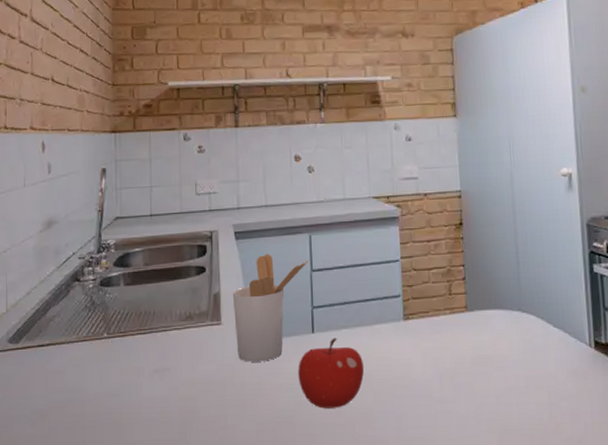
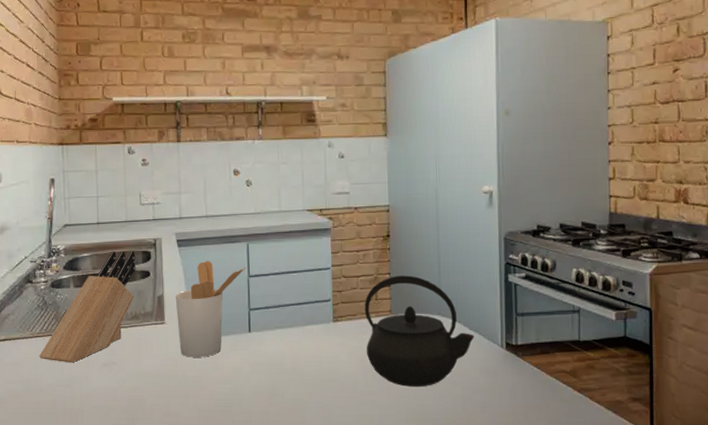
knife block: none [85,245,191,370] -> present [39,251,136,363]
fruit: present [298,338,365,409] -> none [236,337,297,399]
kettle: none [437,267,560,393] -> present [364,275,475,387]

